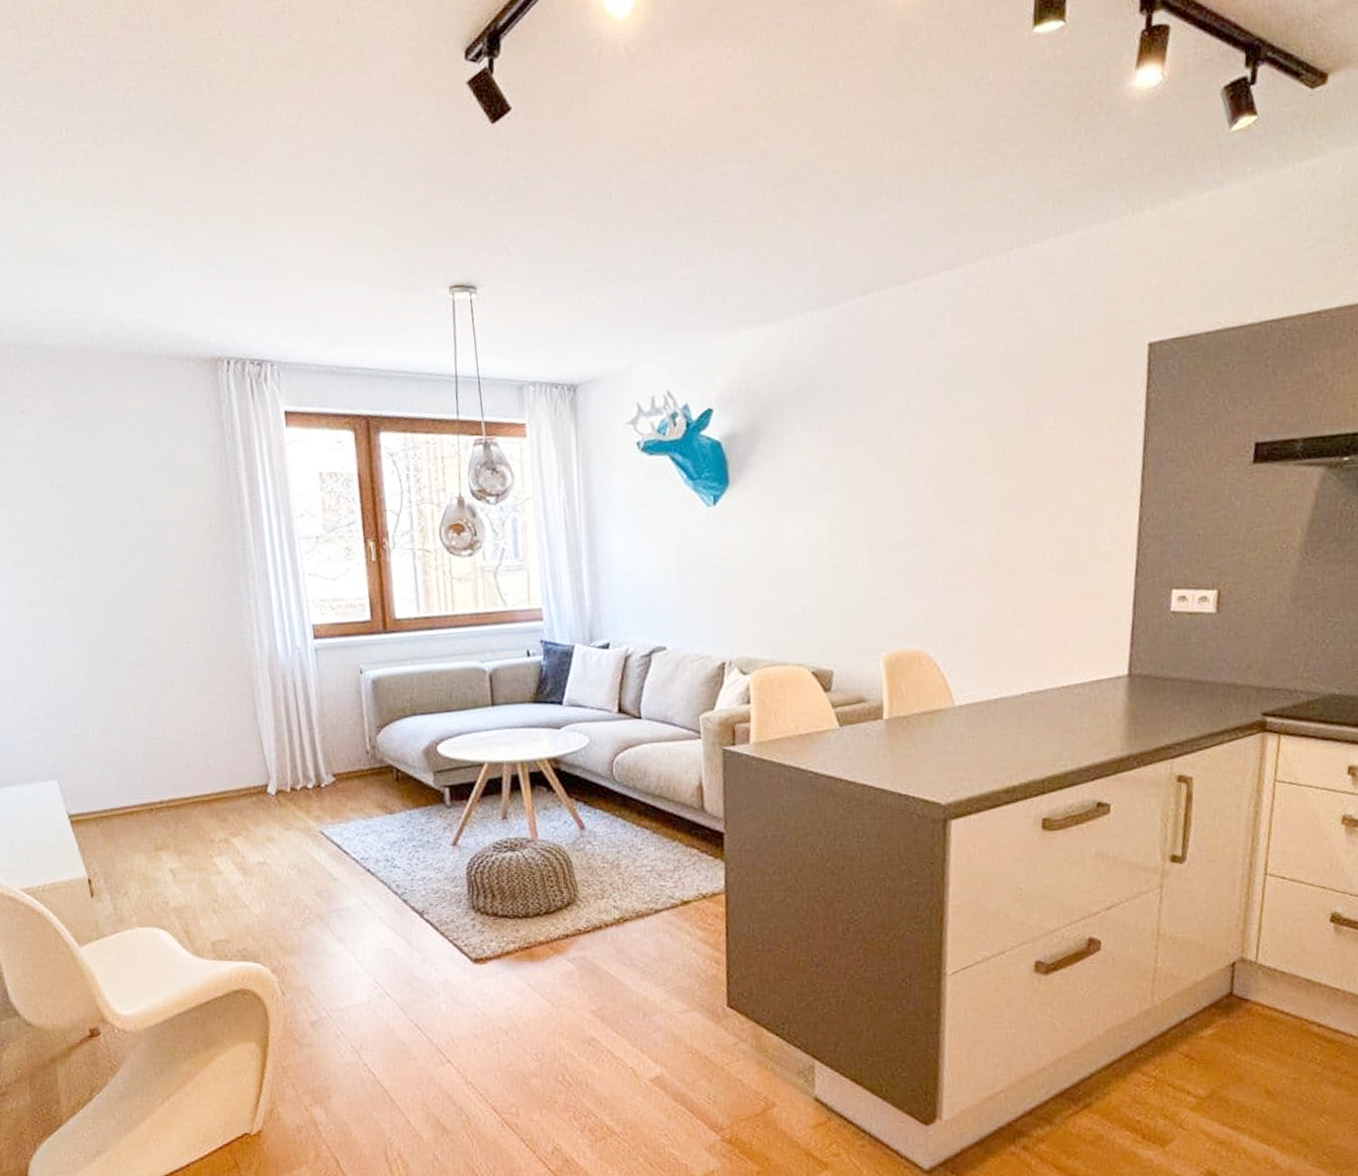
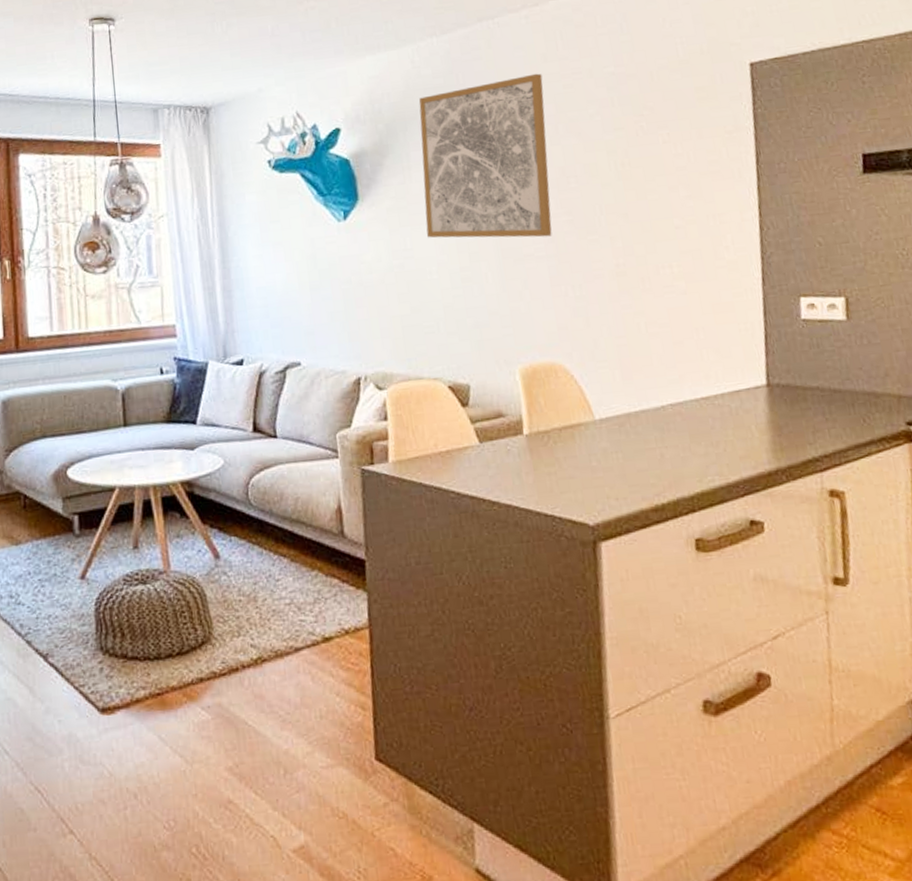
wall art: none [795,351,928,526] -> present [419,73,552,238]

